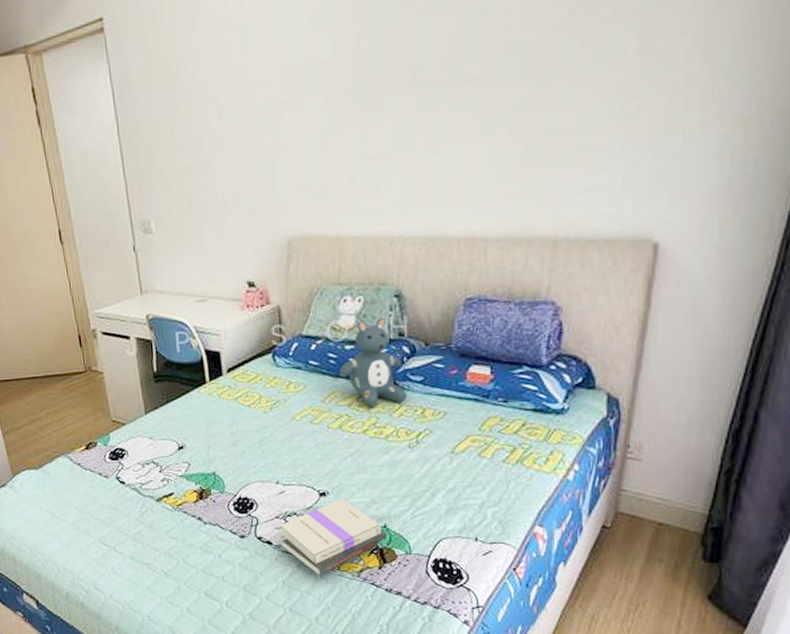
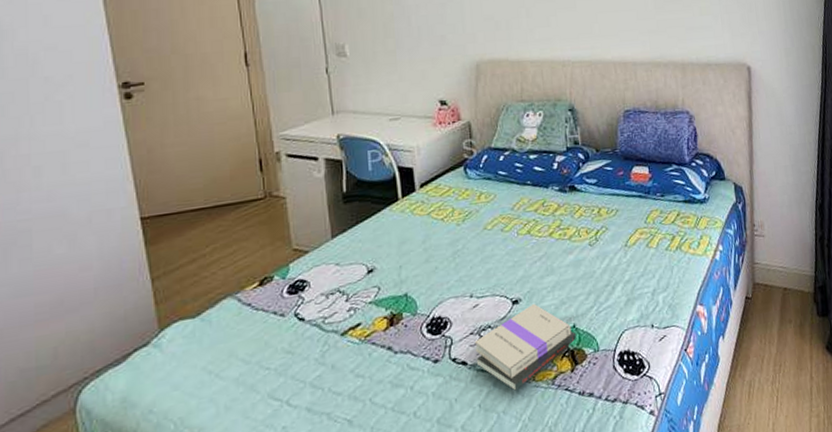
stuffed animal: present [339,317,407,408] -> none [525,129,585,211]

